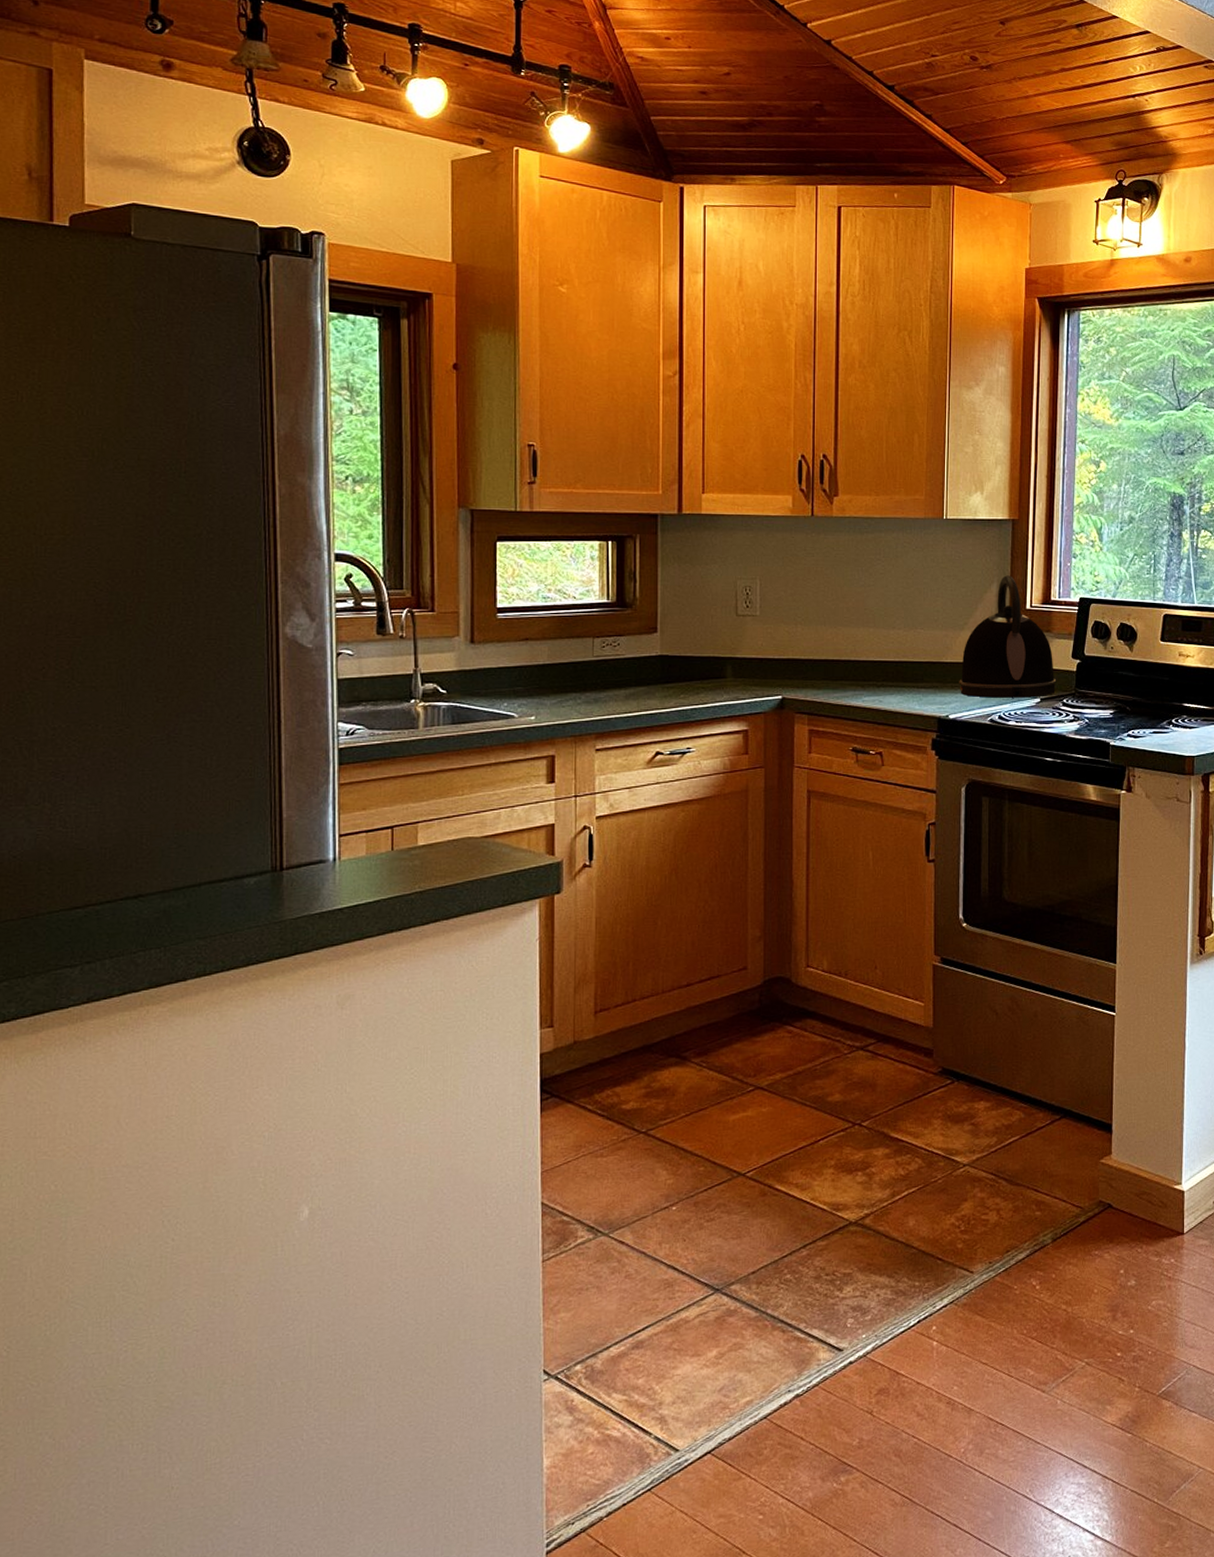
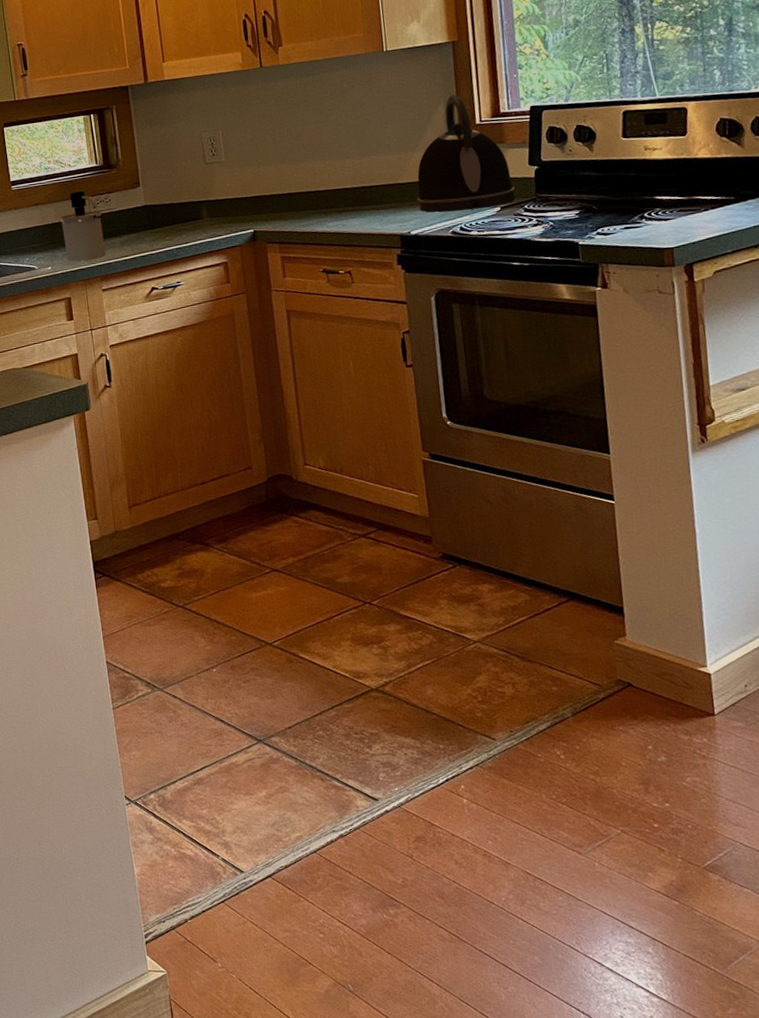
soap dispenser: none [553,630,607,713] -> present [59,191,106,262]

